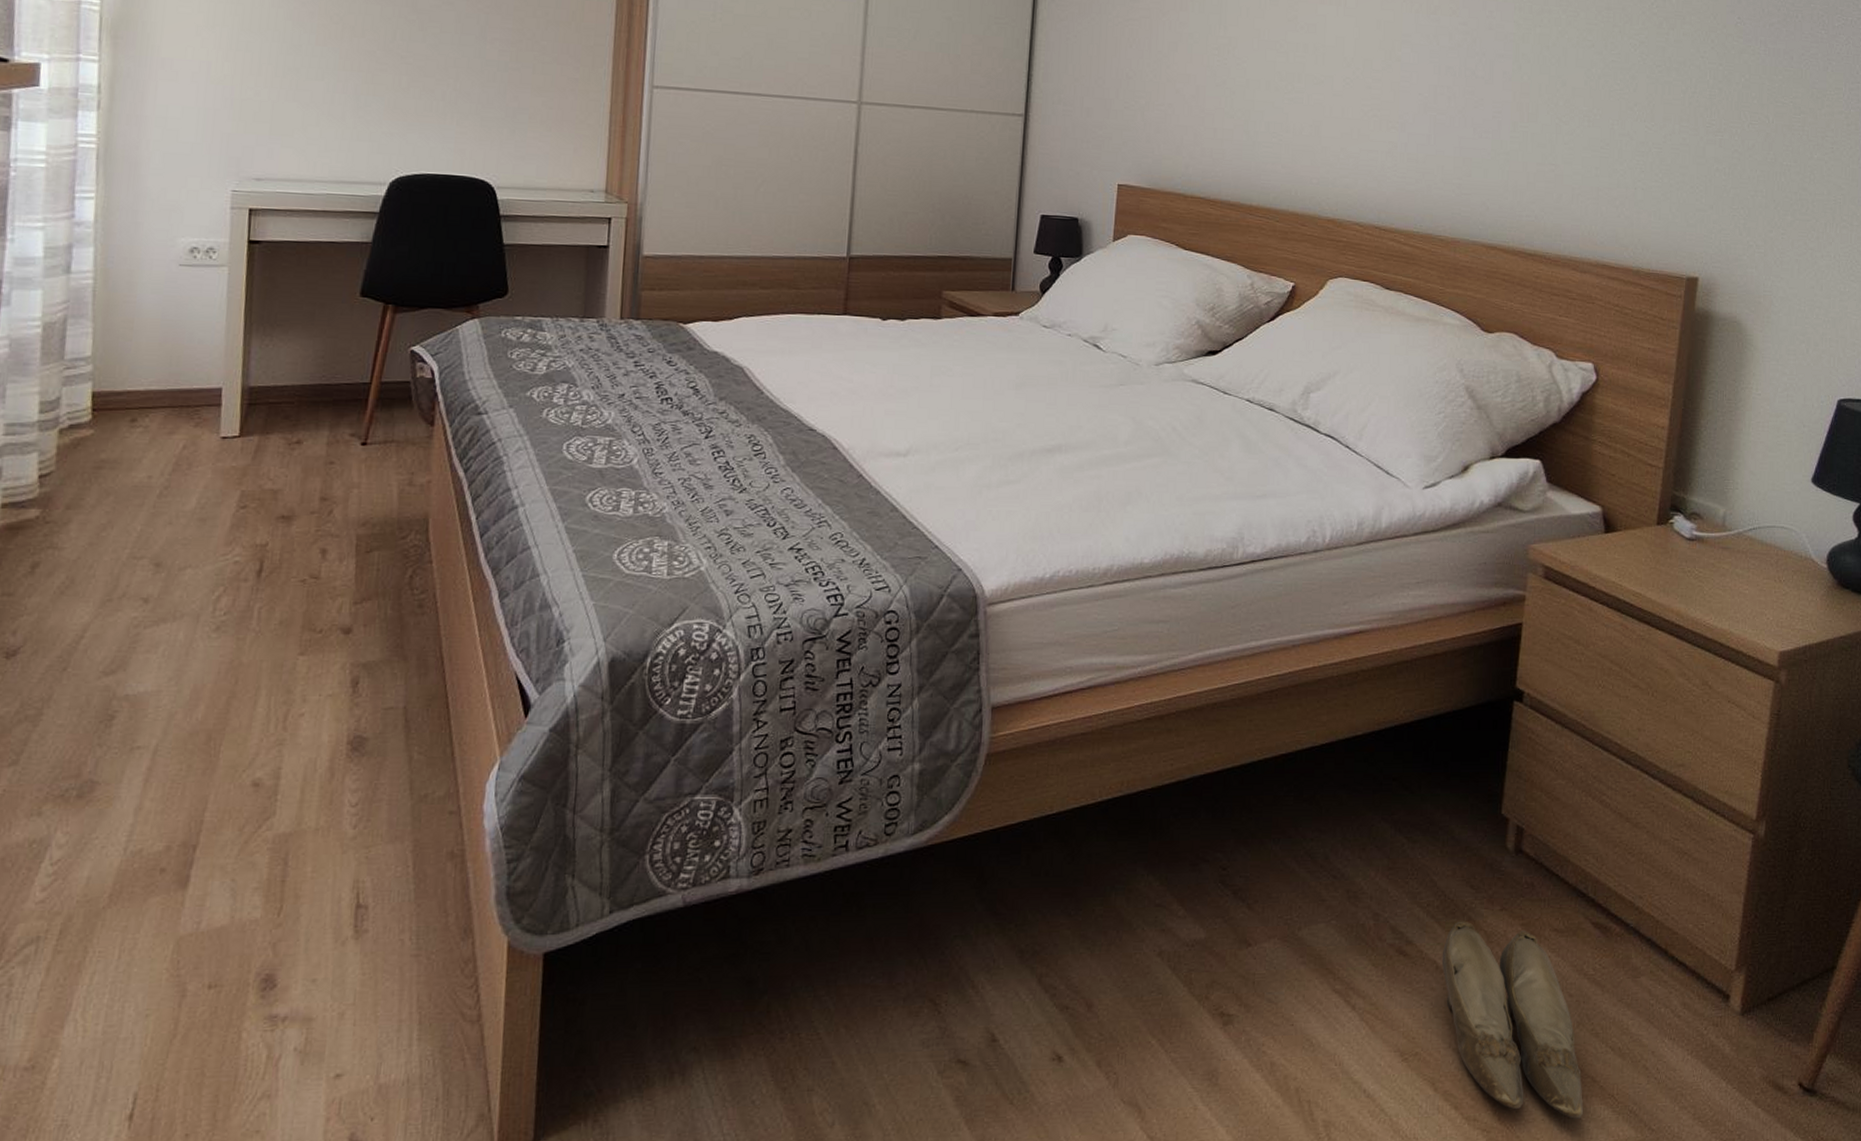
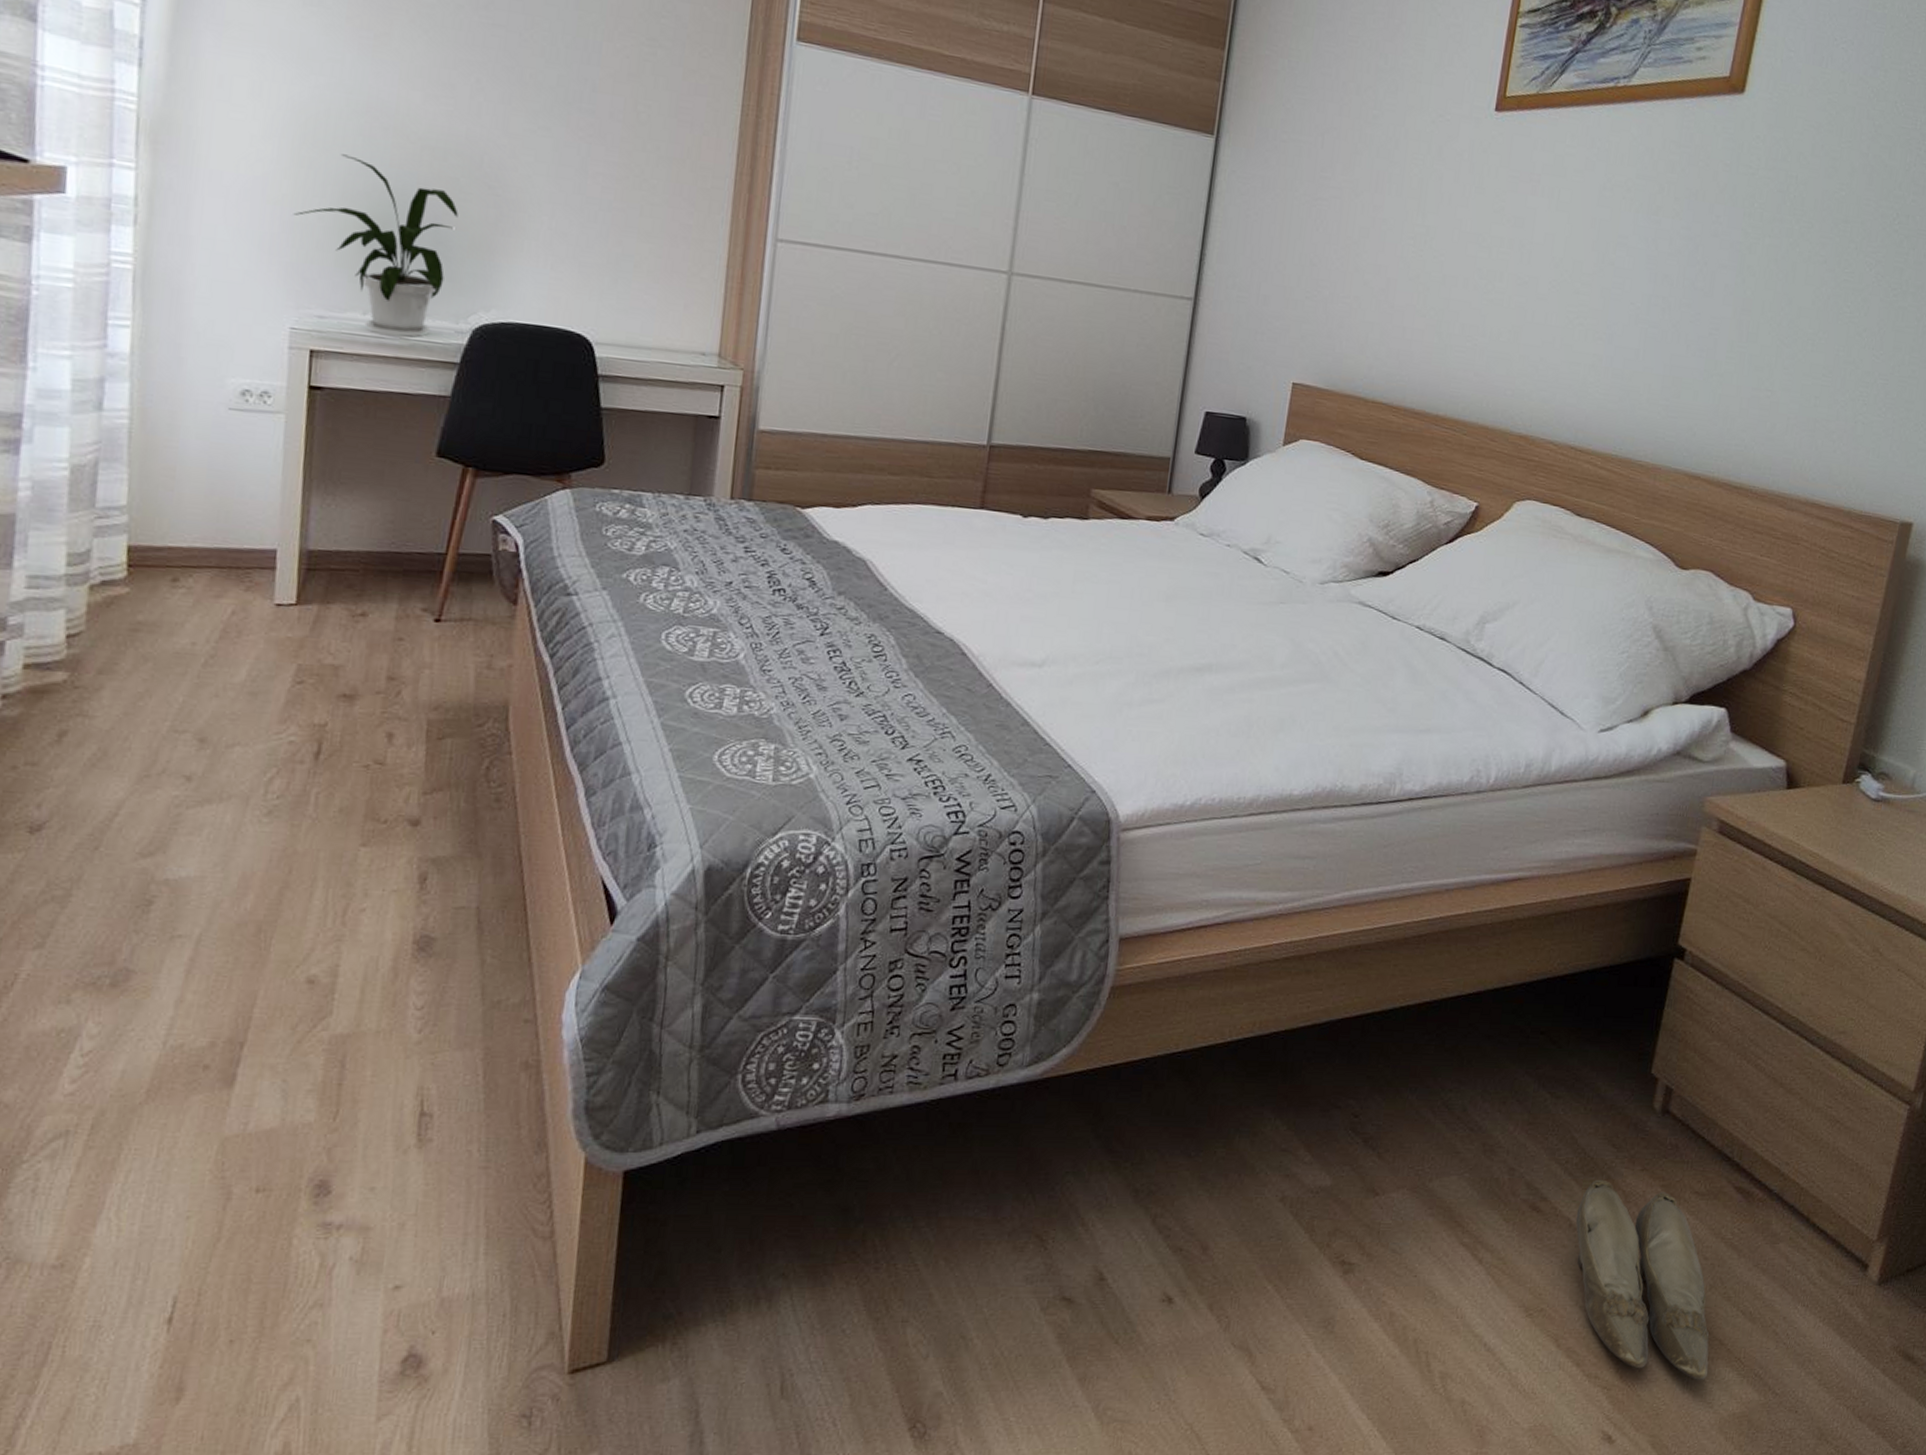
house plant: none [233,37,376,194] -> present [293,154,459,339]

